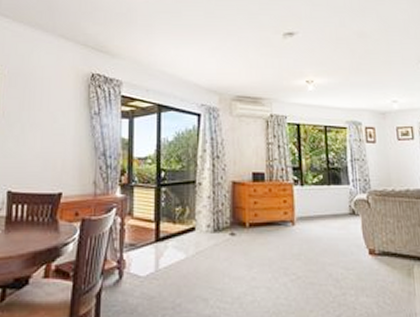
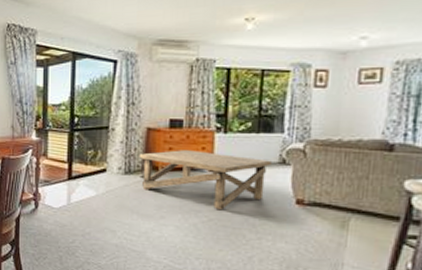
coffee table: none [226,204,344,266] -> present [139,150,272,210]

